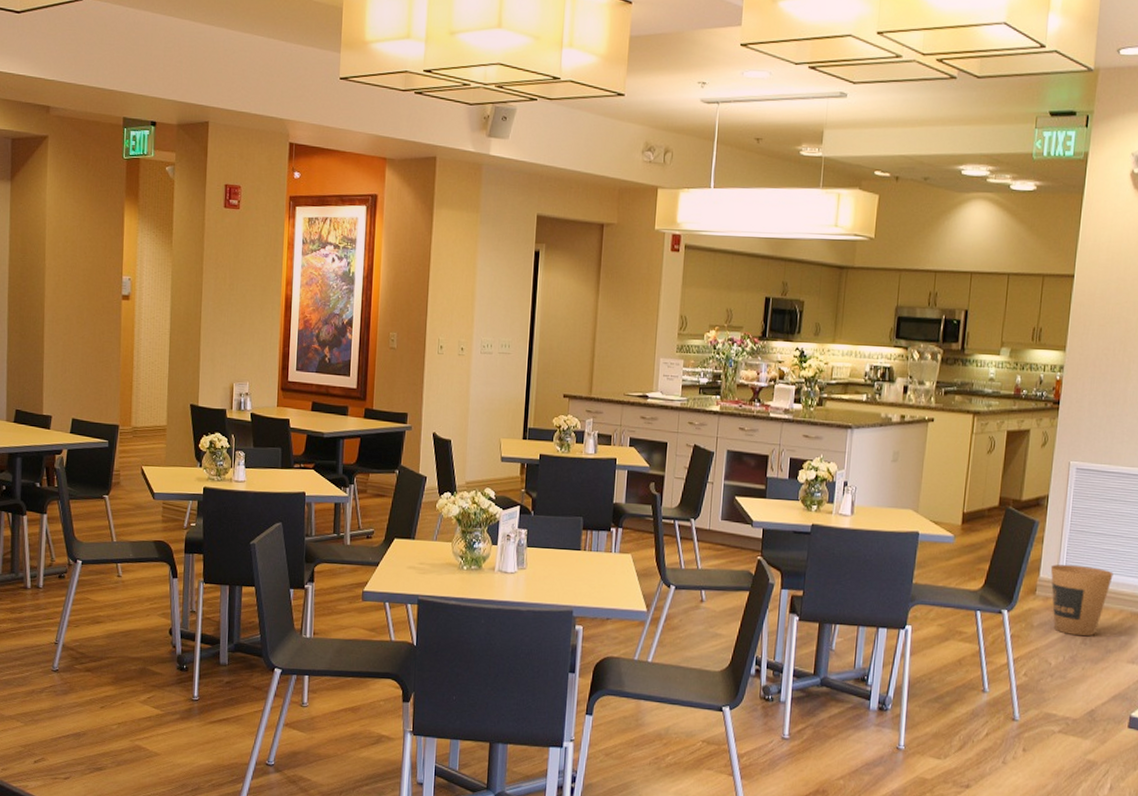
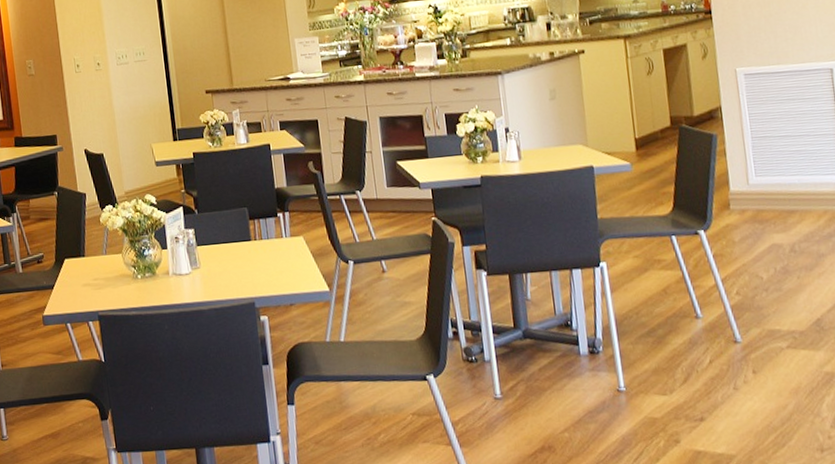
trash can: present [1050,564,1114,637] -> none [739,171,809,245]

